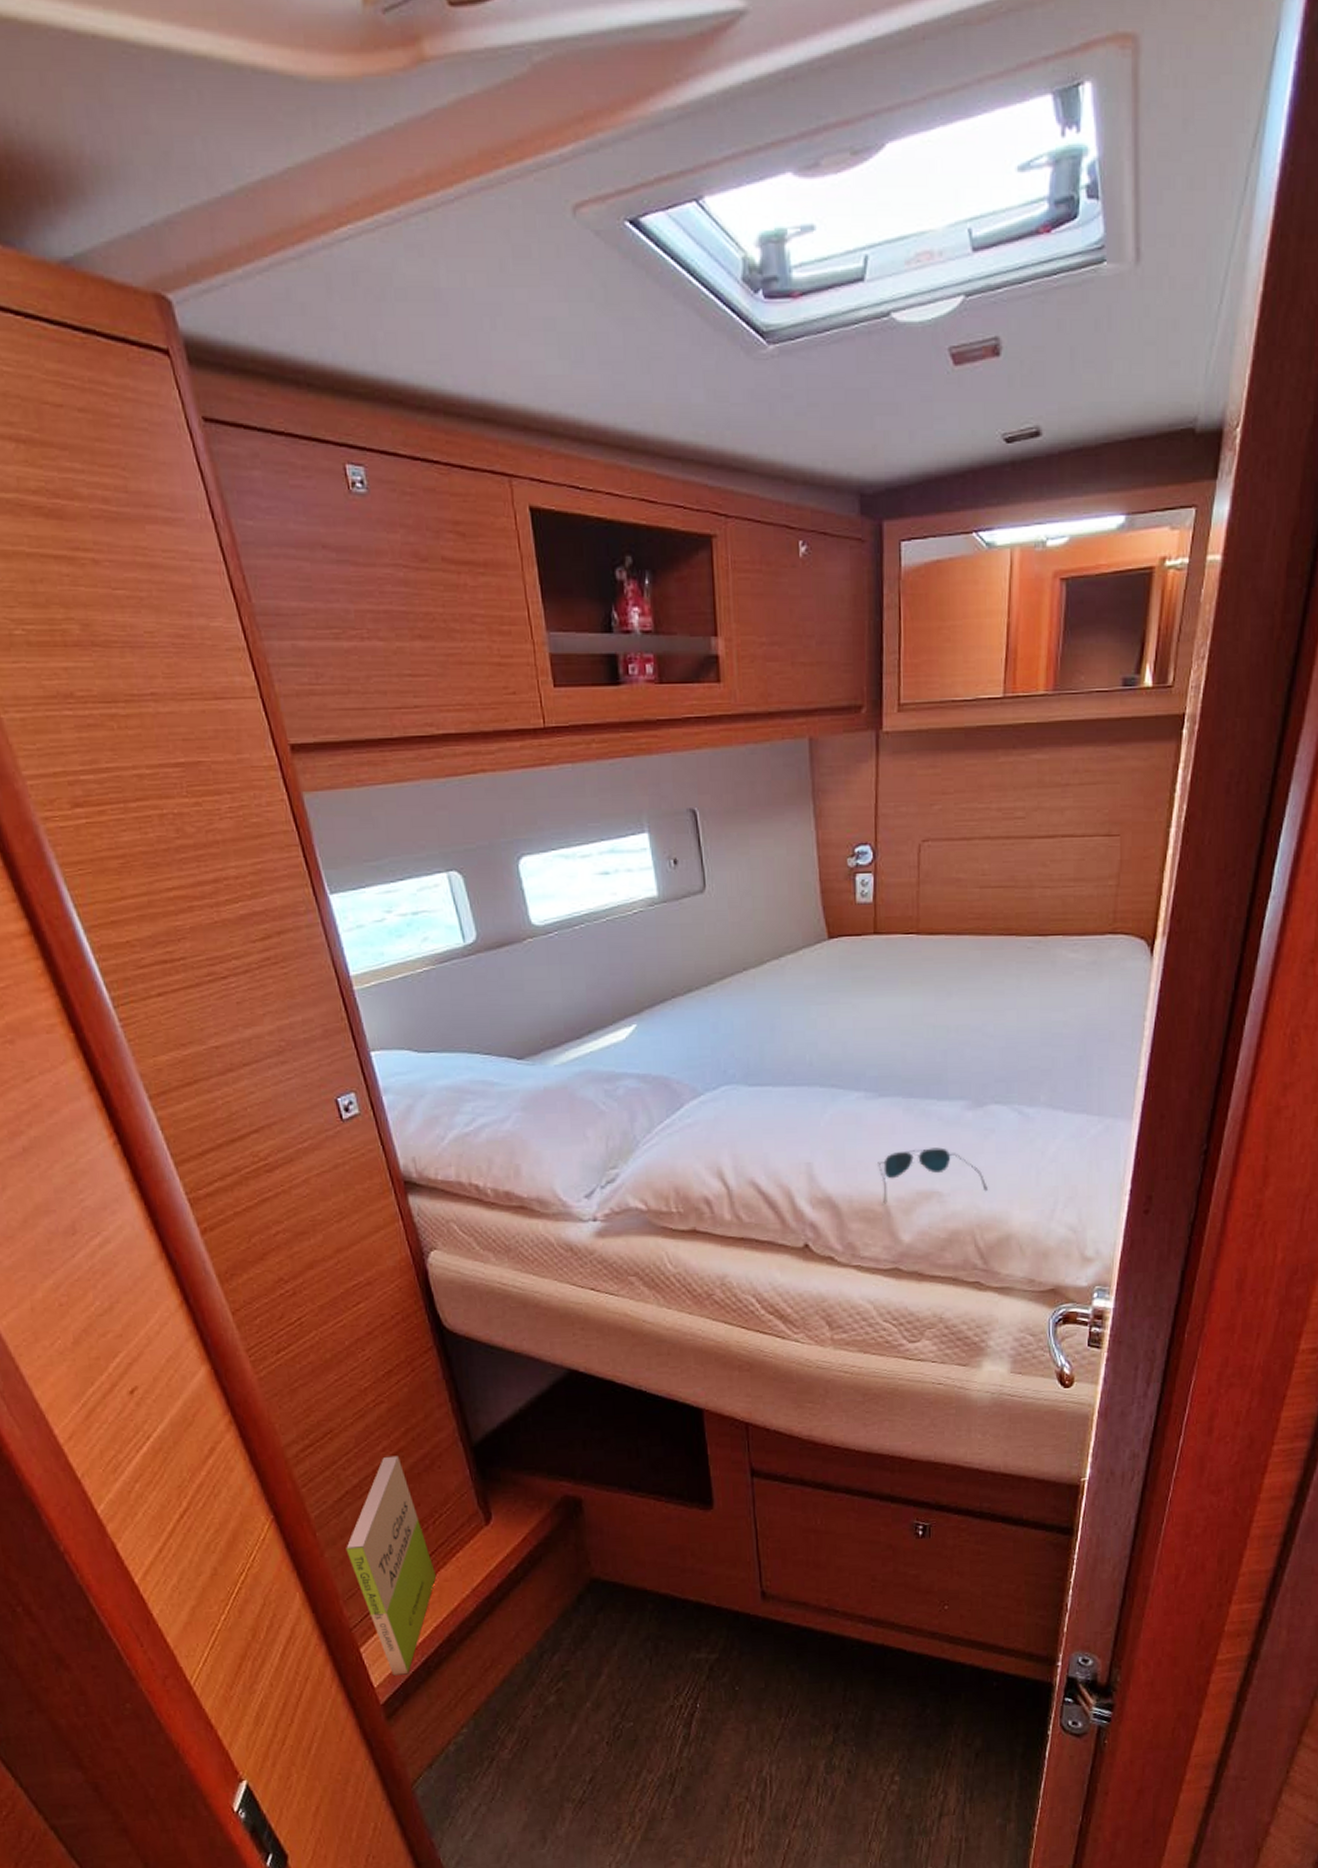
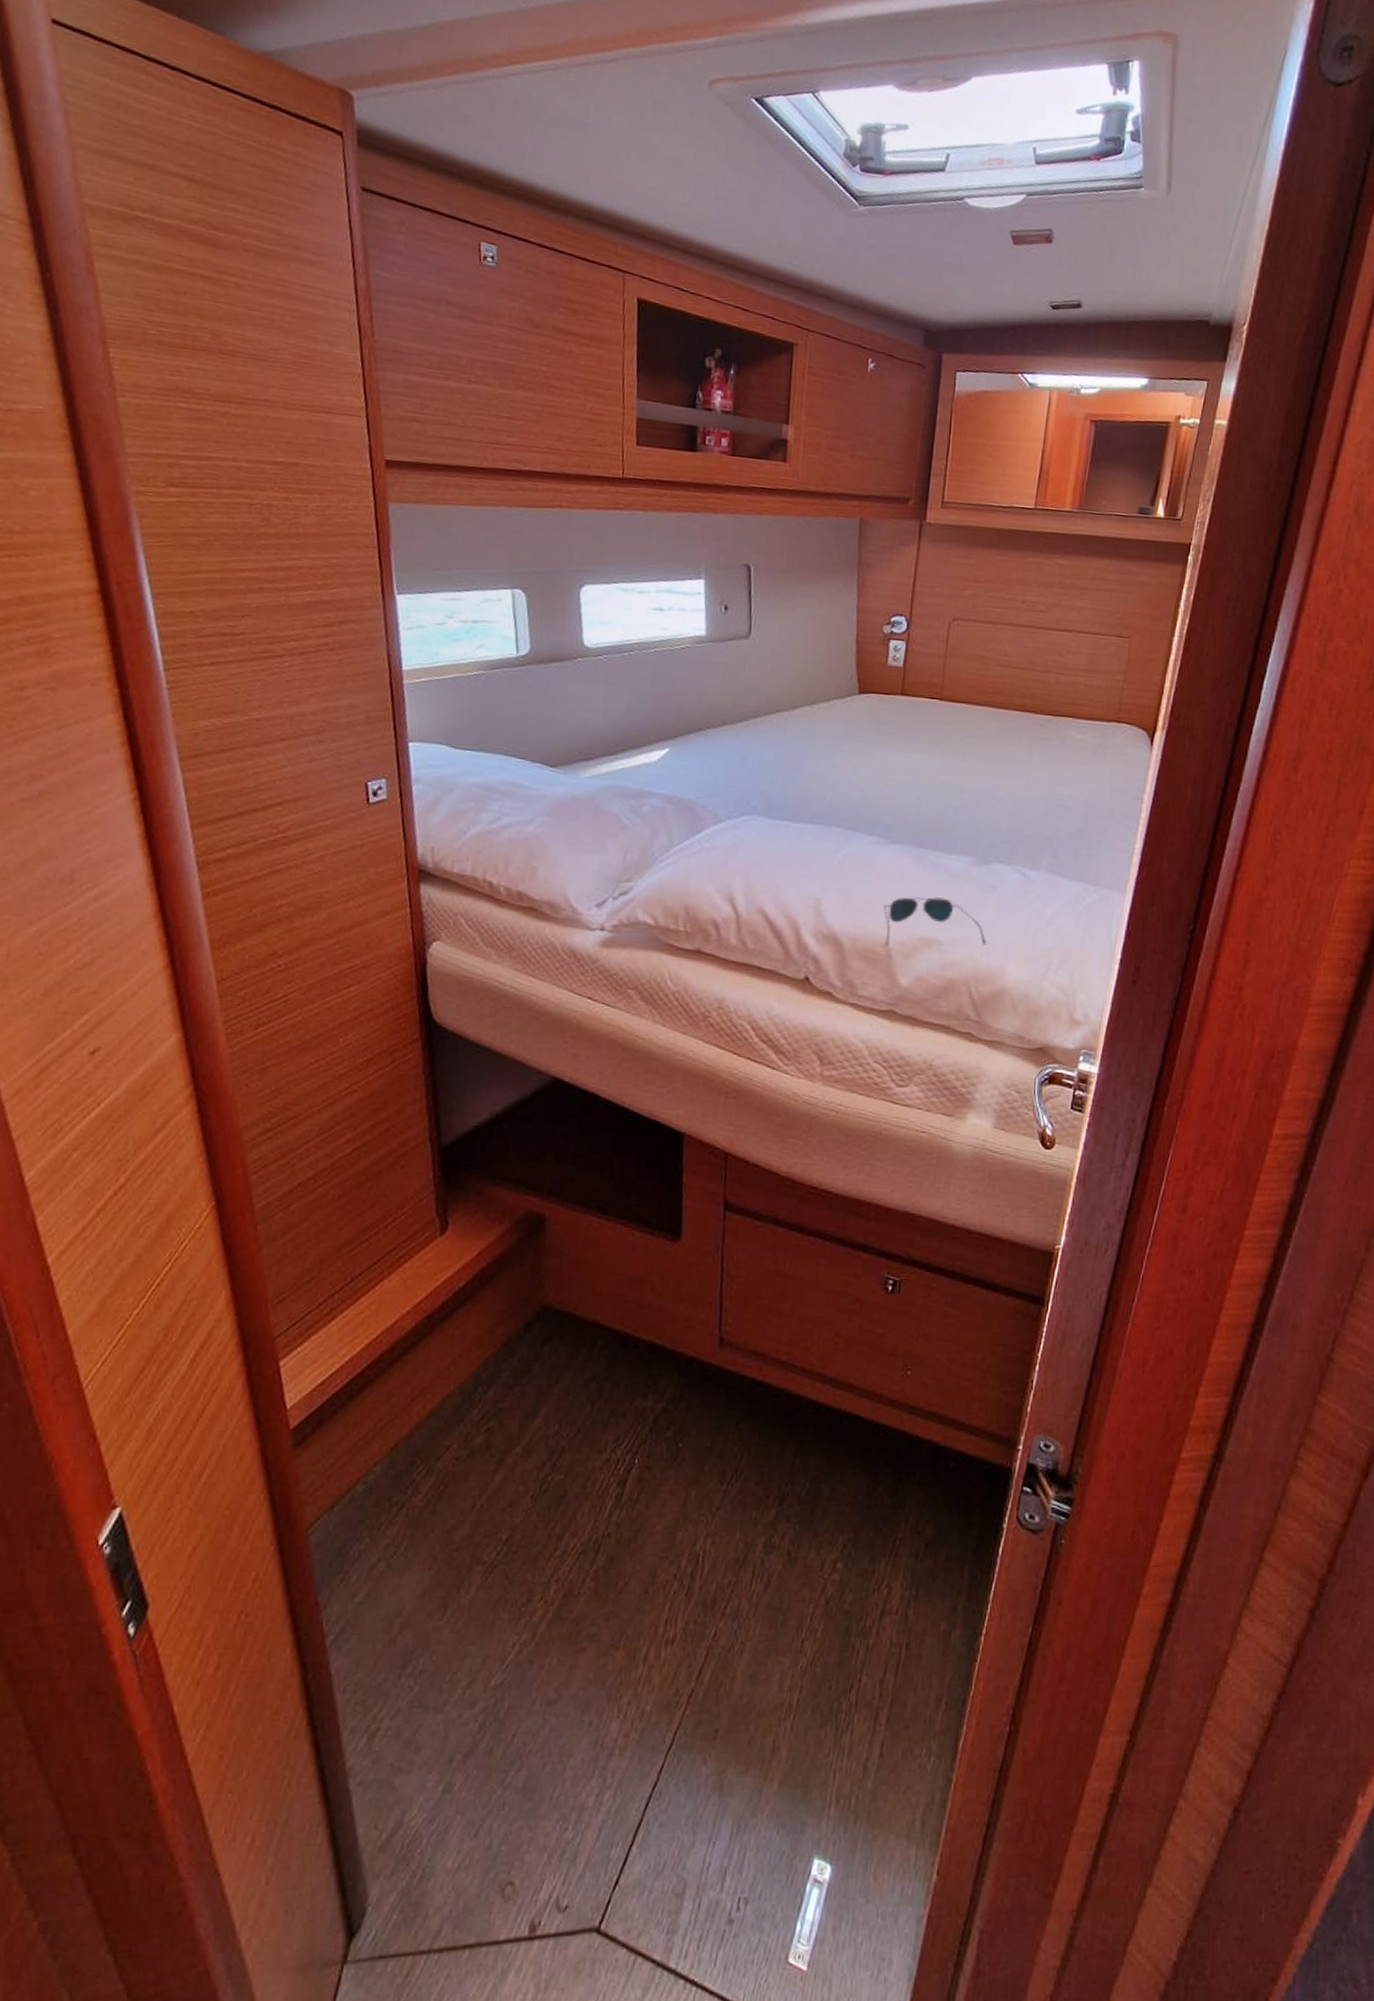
book: present [346,1455,437,1676] -> none [286,1149,379,1397]

